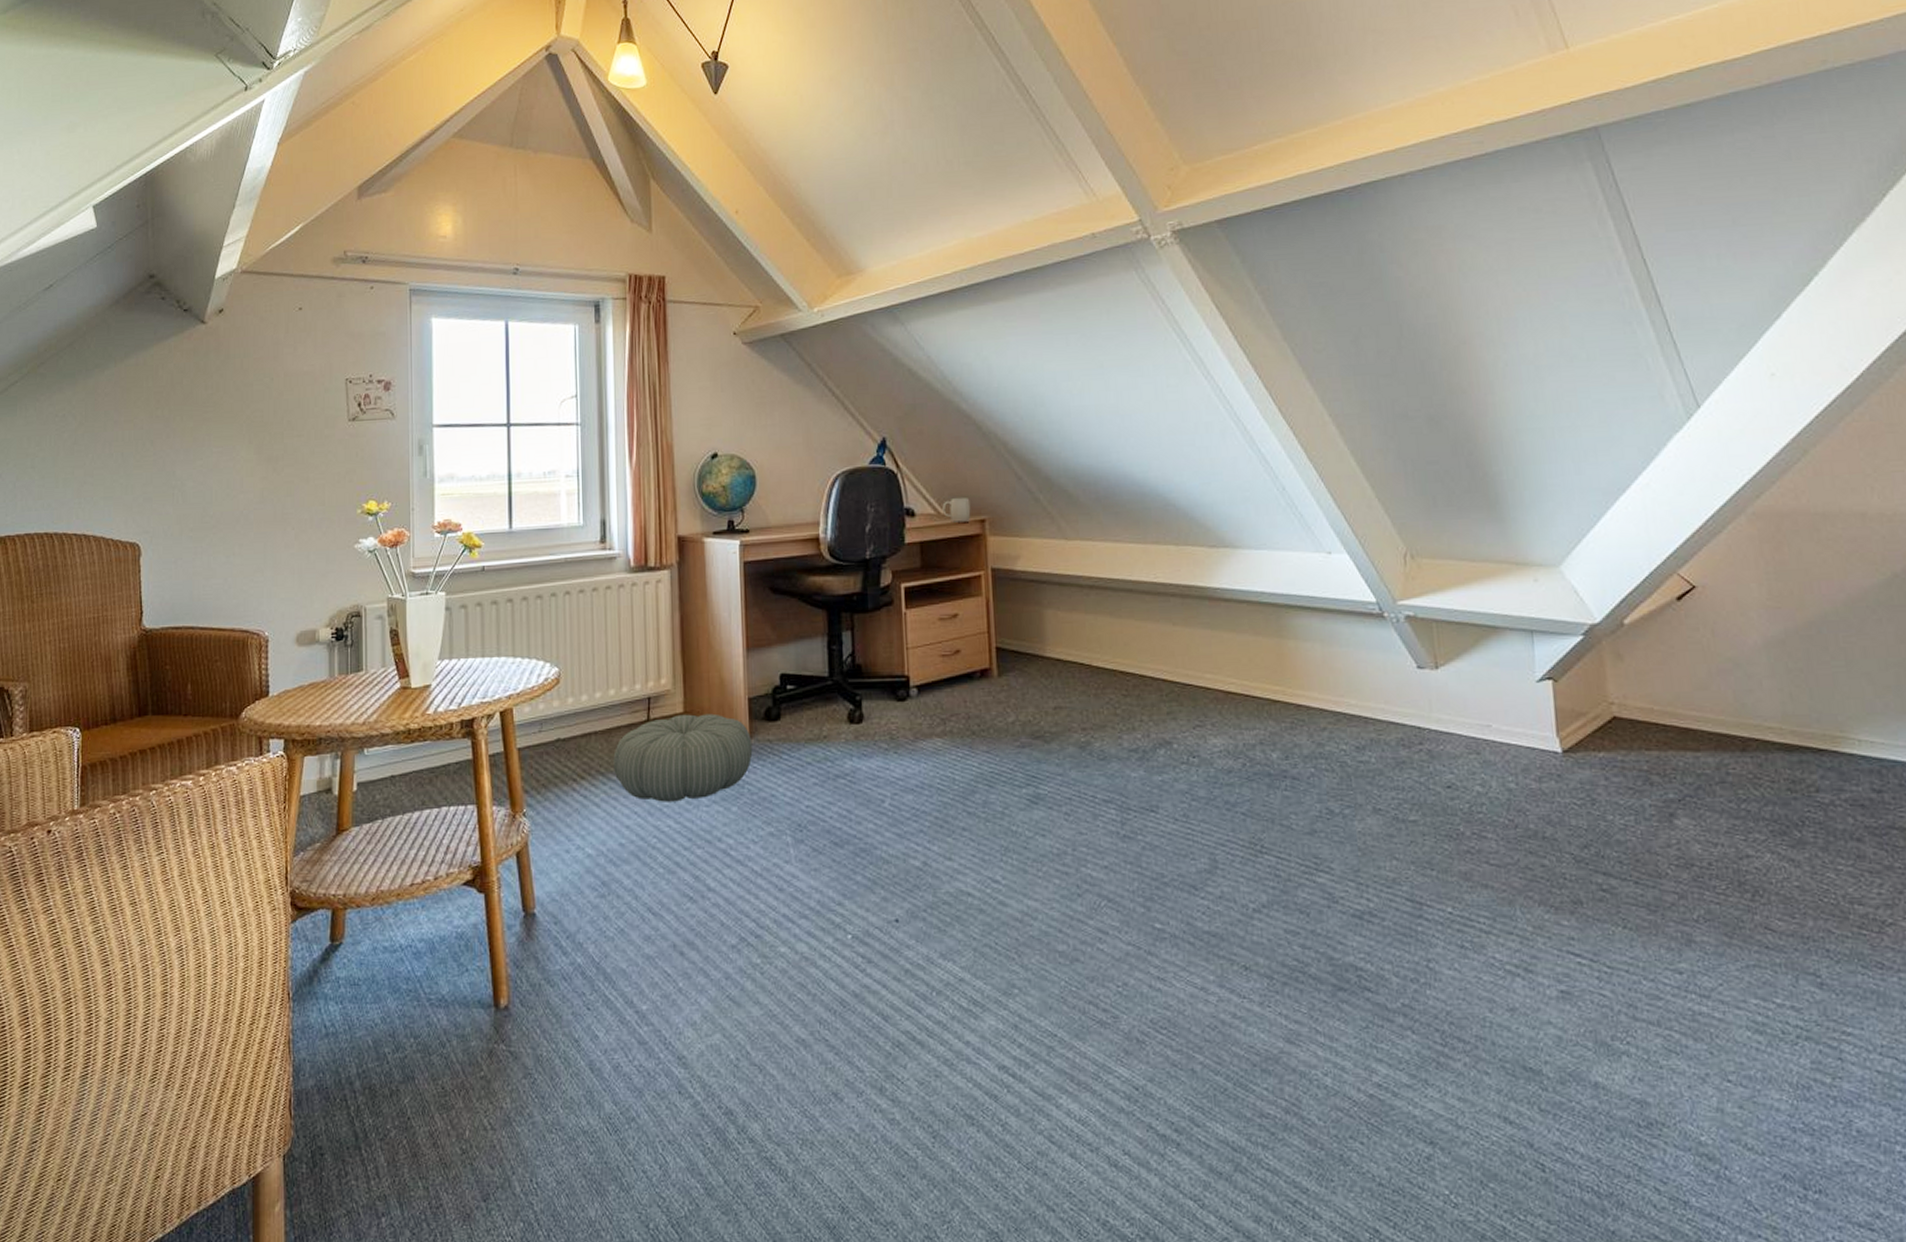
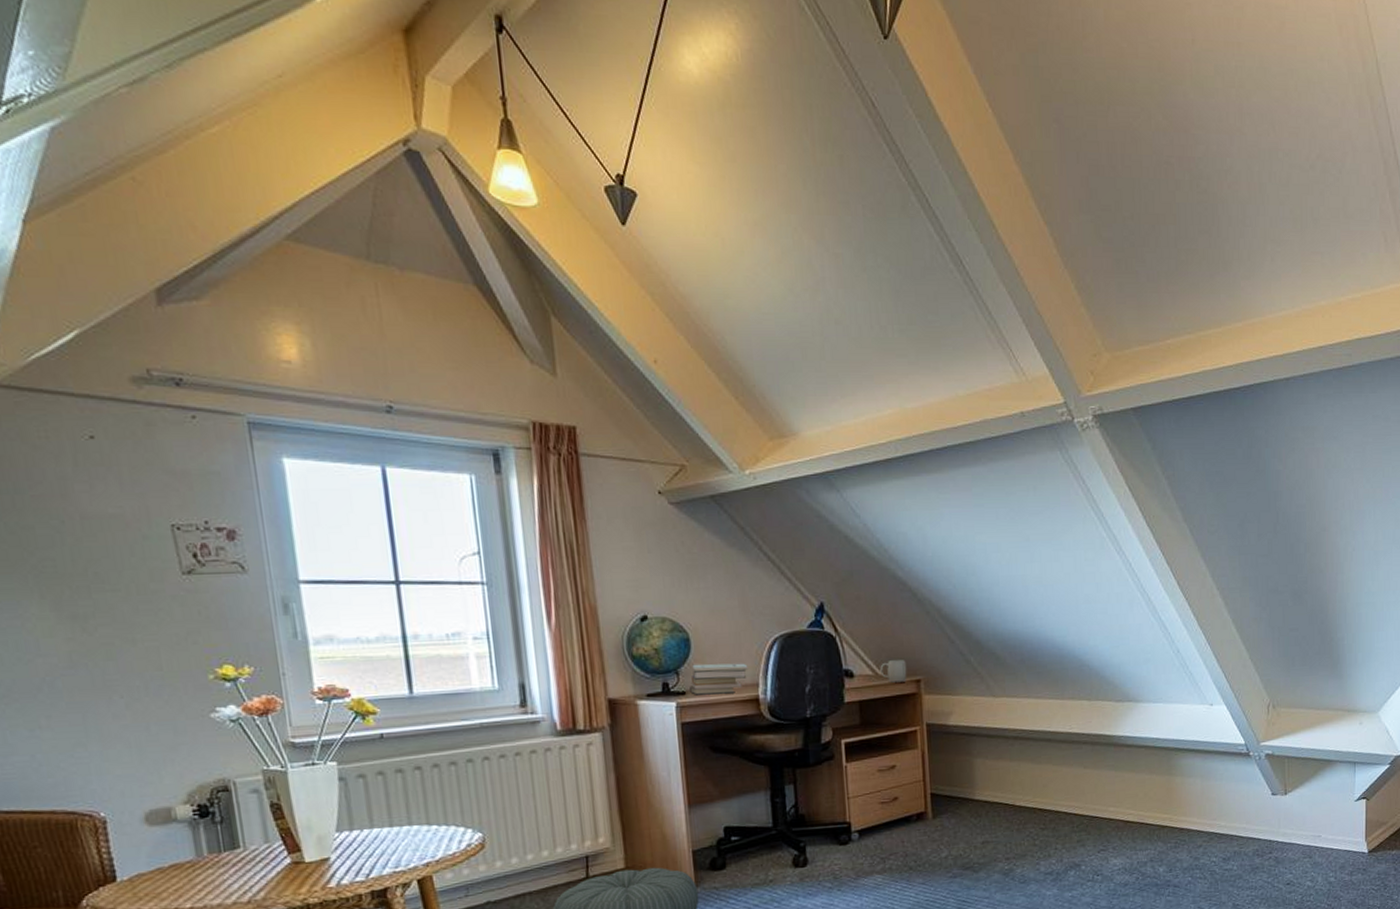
books: none [753,500,811,534] -> present [689,663,749,695]

